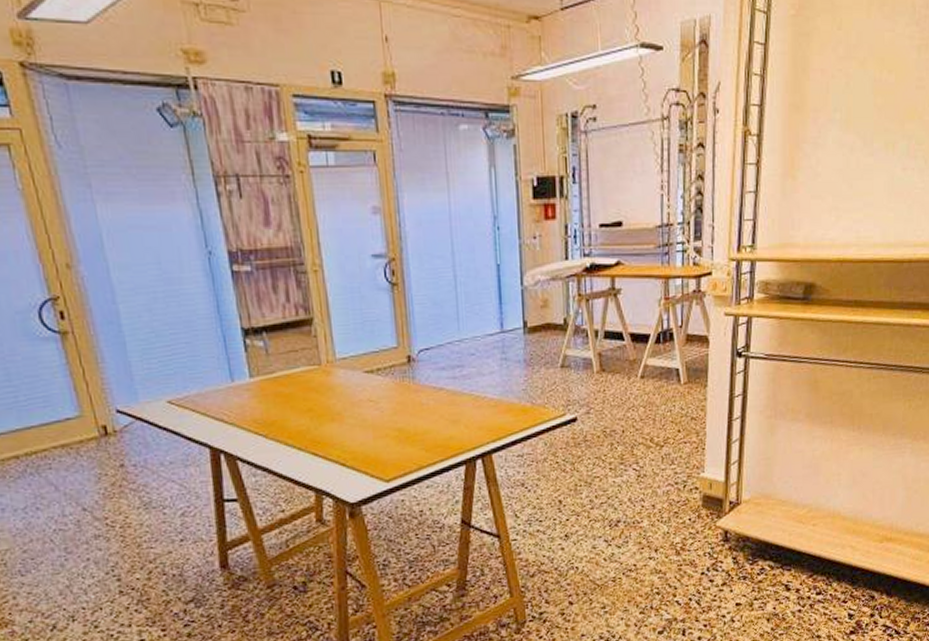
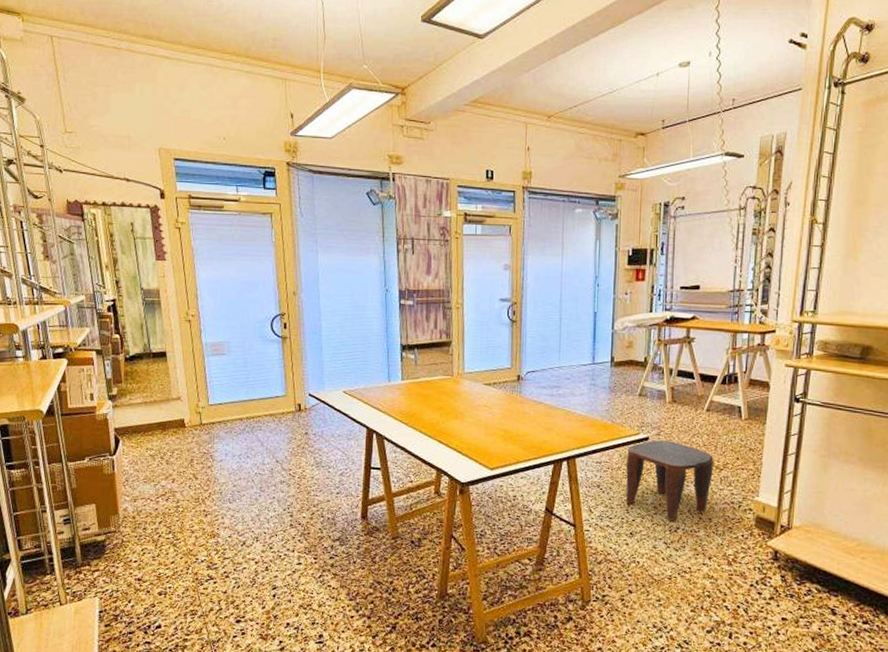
stool: none [553,419,653,515] -> present [625,440,714,522]

